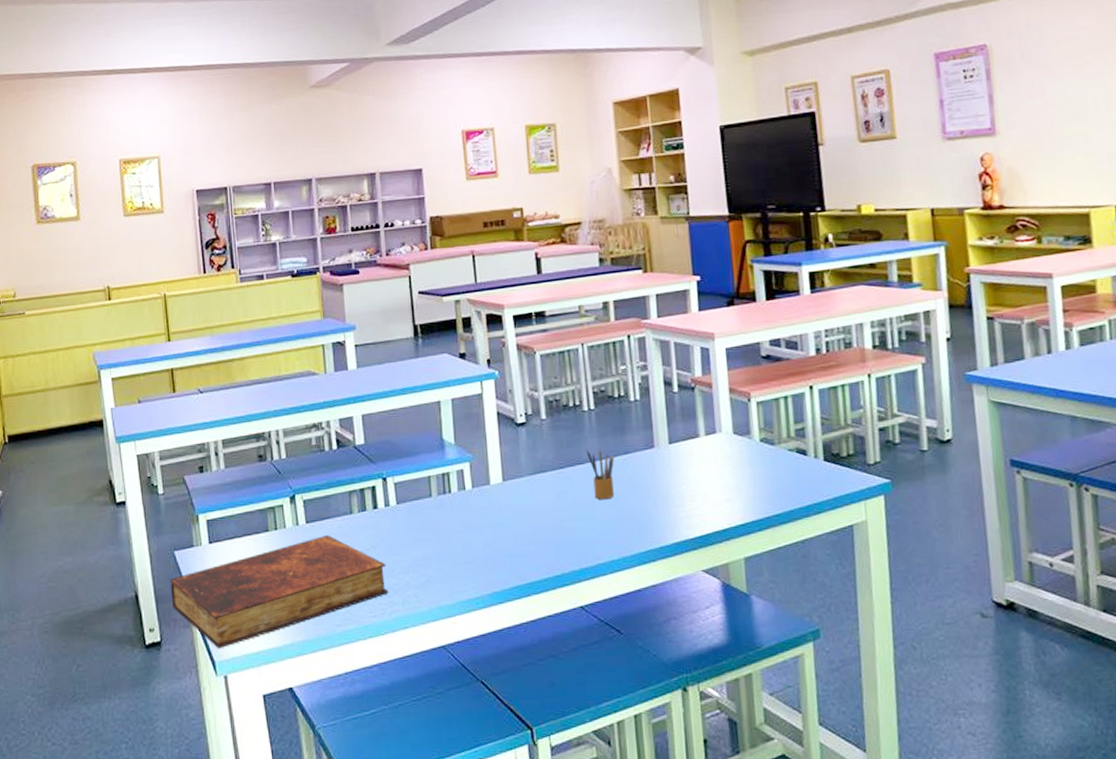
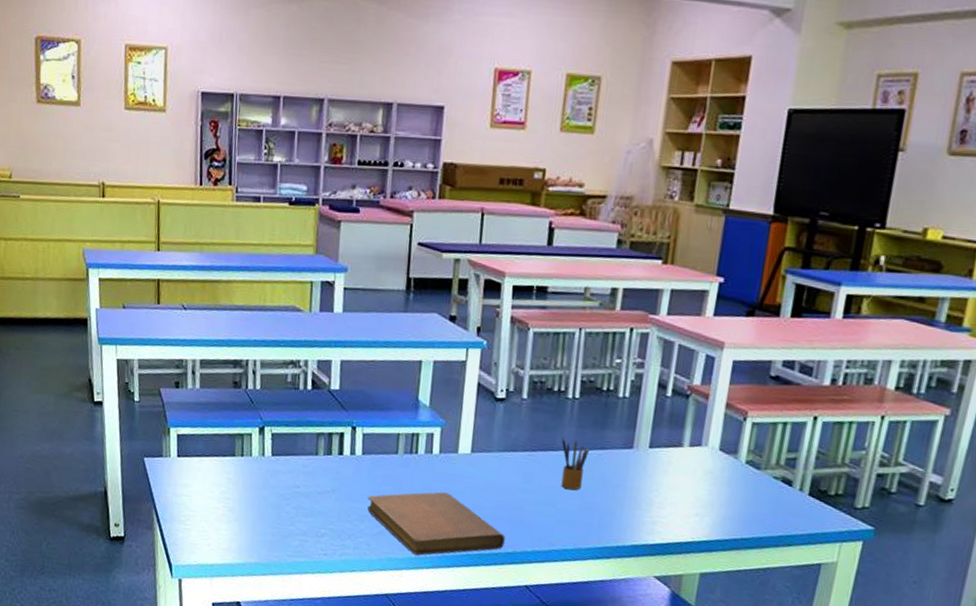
book: present [170,535,389,649] -> none [137,470,344,555]
notebook: none [408,526,552,598] -> present [367,491,505,556]

